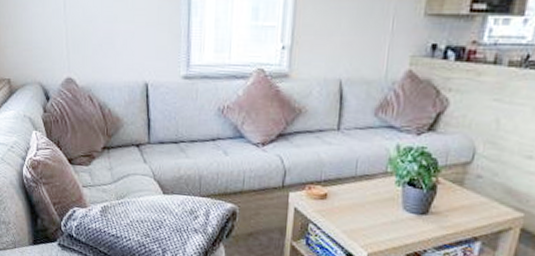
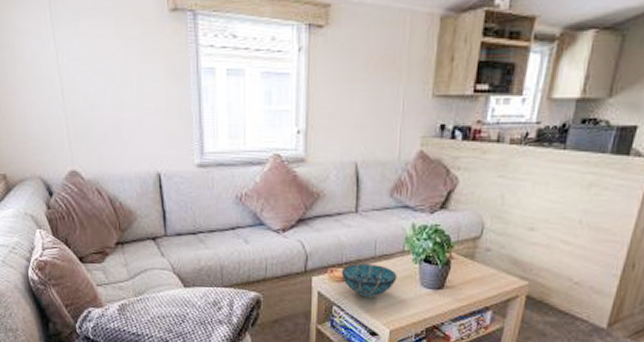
decorative bowl: none [319,182,378,218] -> present [341,263,397,298]

